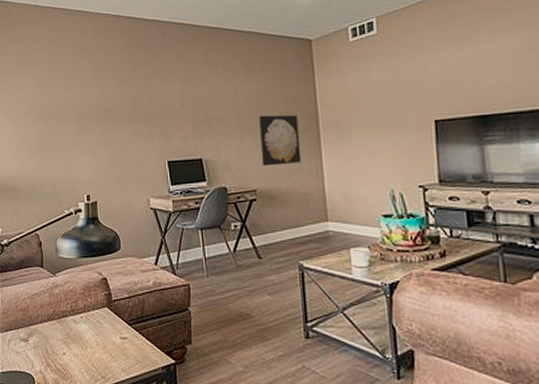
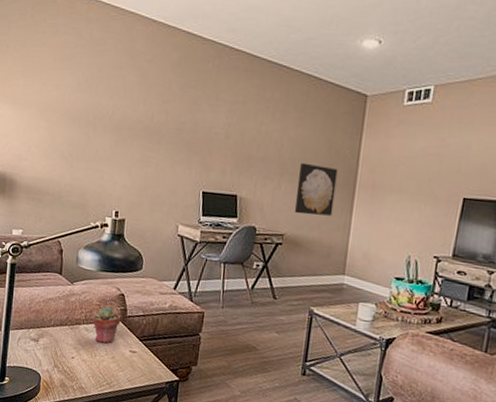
potted succulent: none [79,294,107,333] -> present [92,306,121,344]

